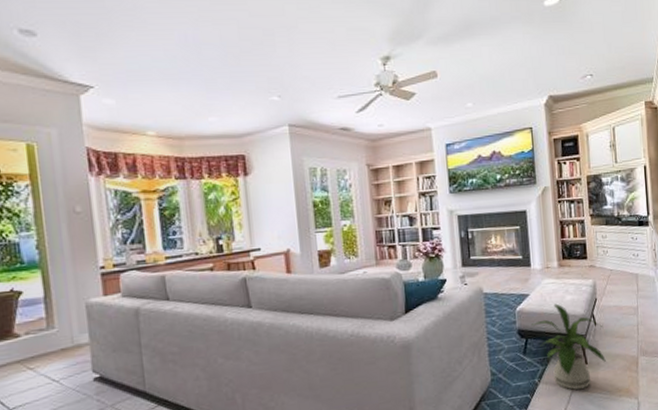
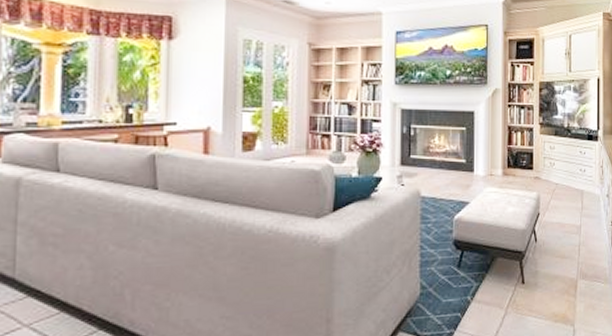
house plant: present [531,303,606,391] -> none [468,215,544,312]

